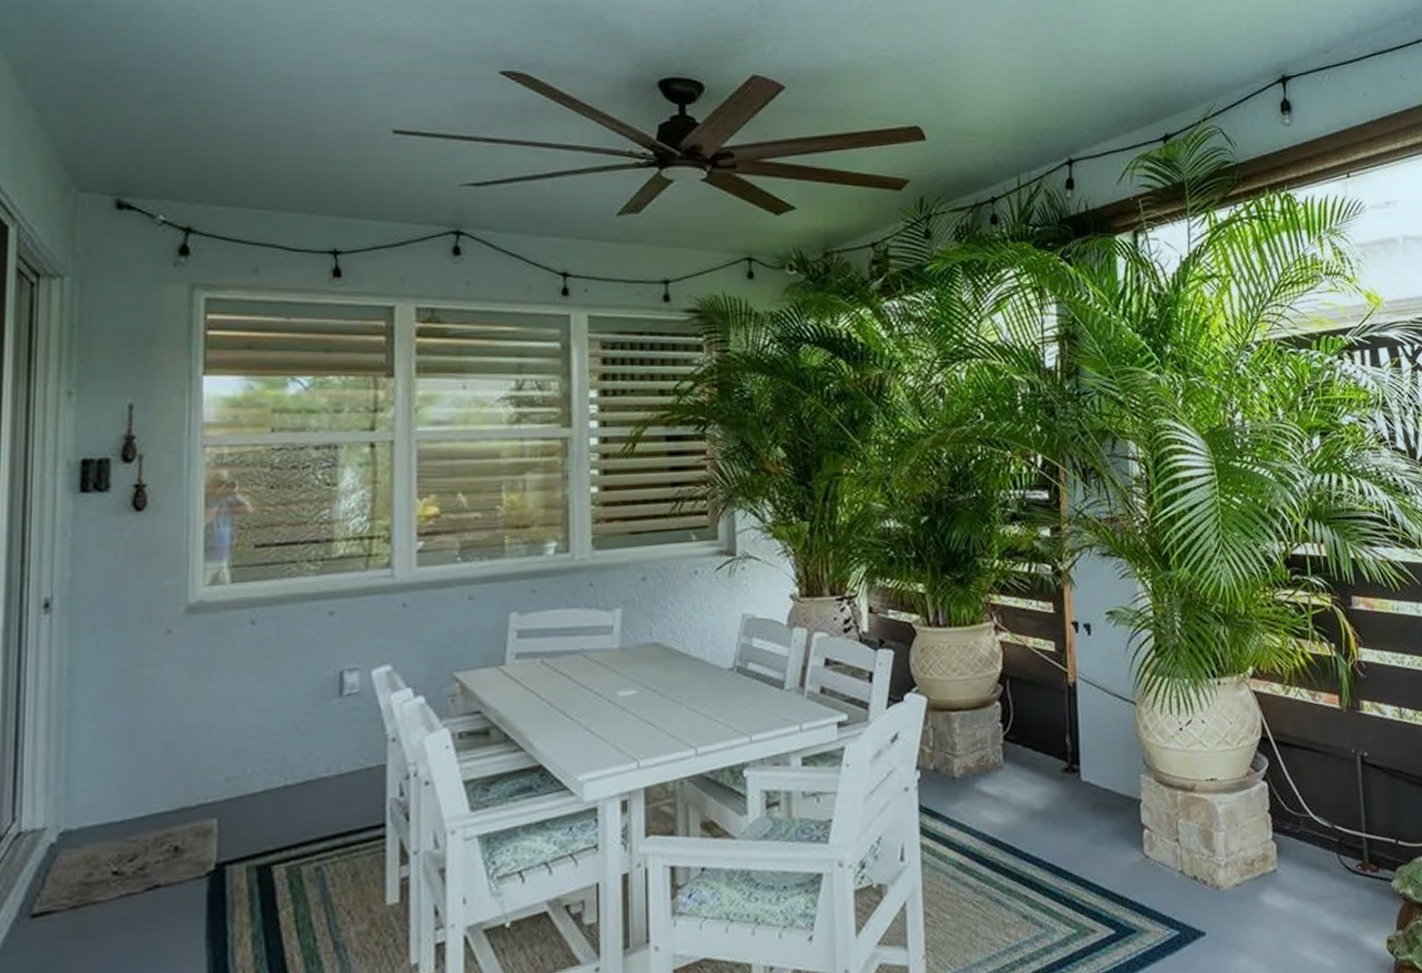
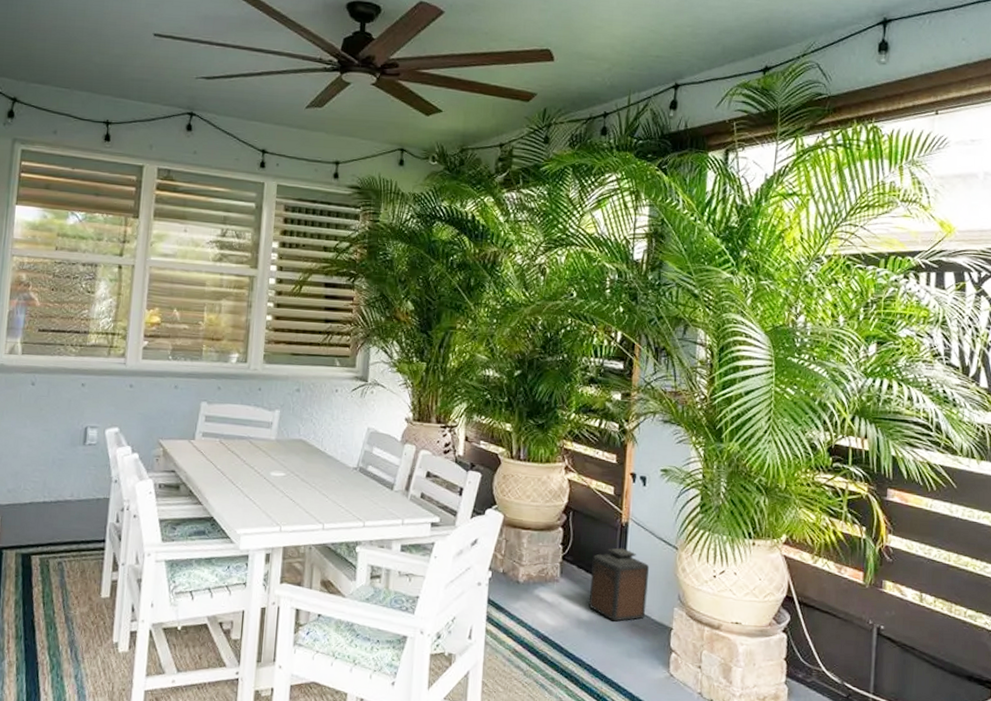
lantern: none [1039,713,1109,805] -> present [588,547,650,622]

